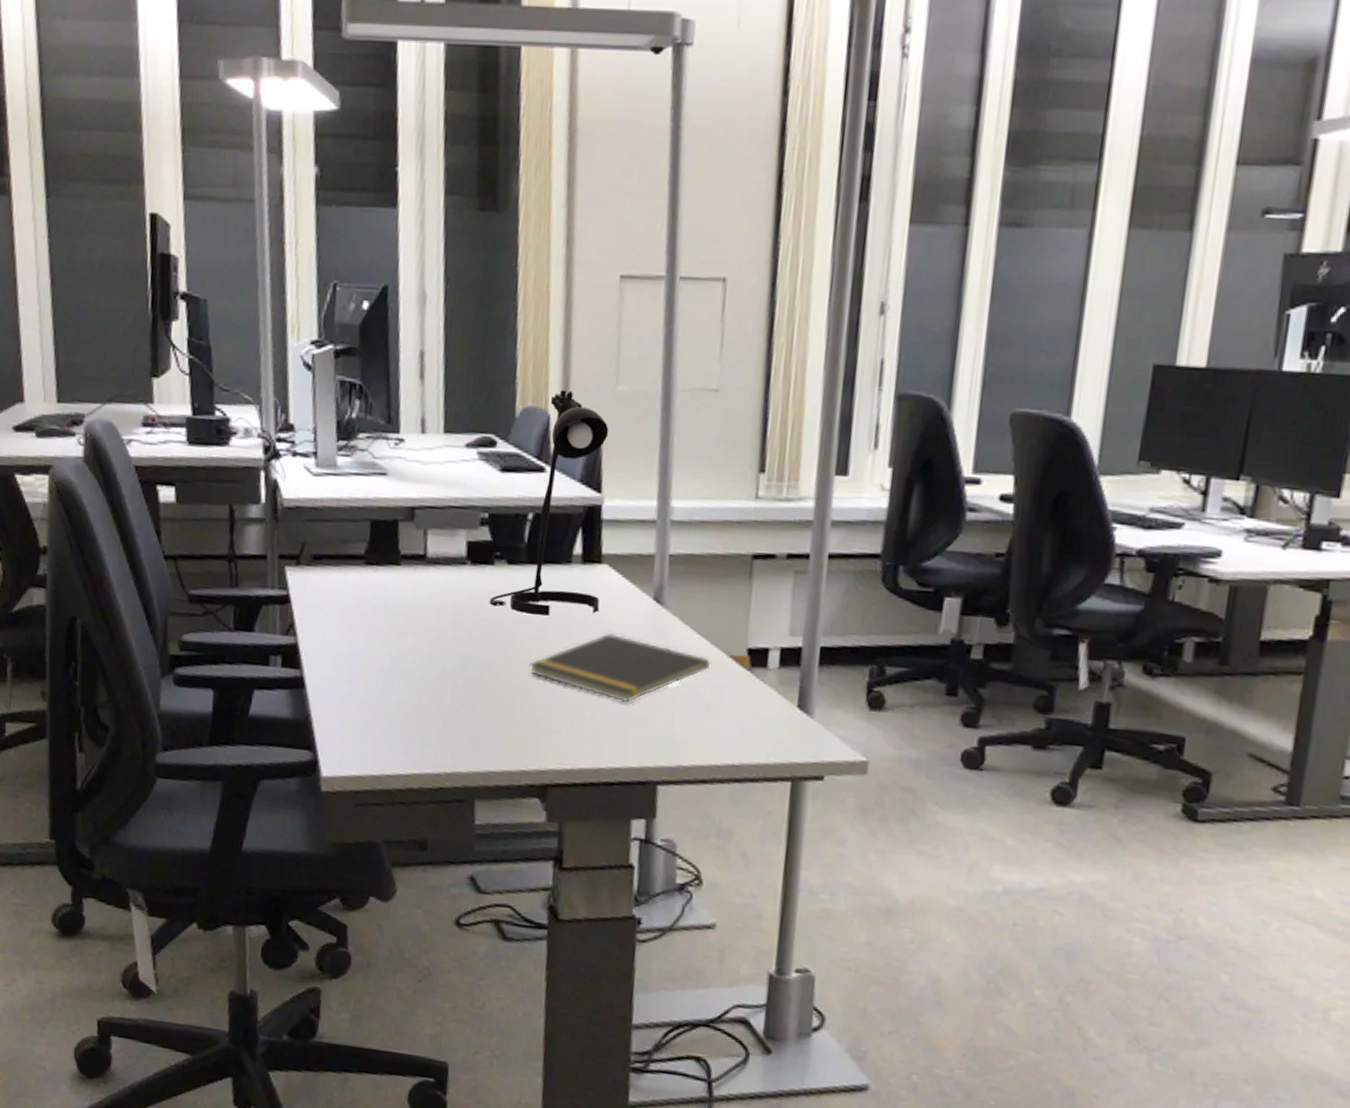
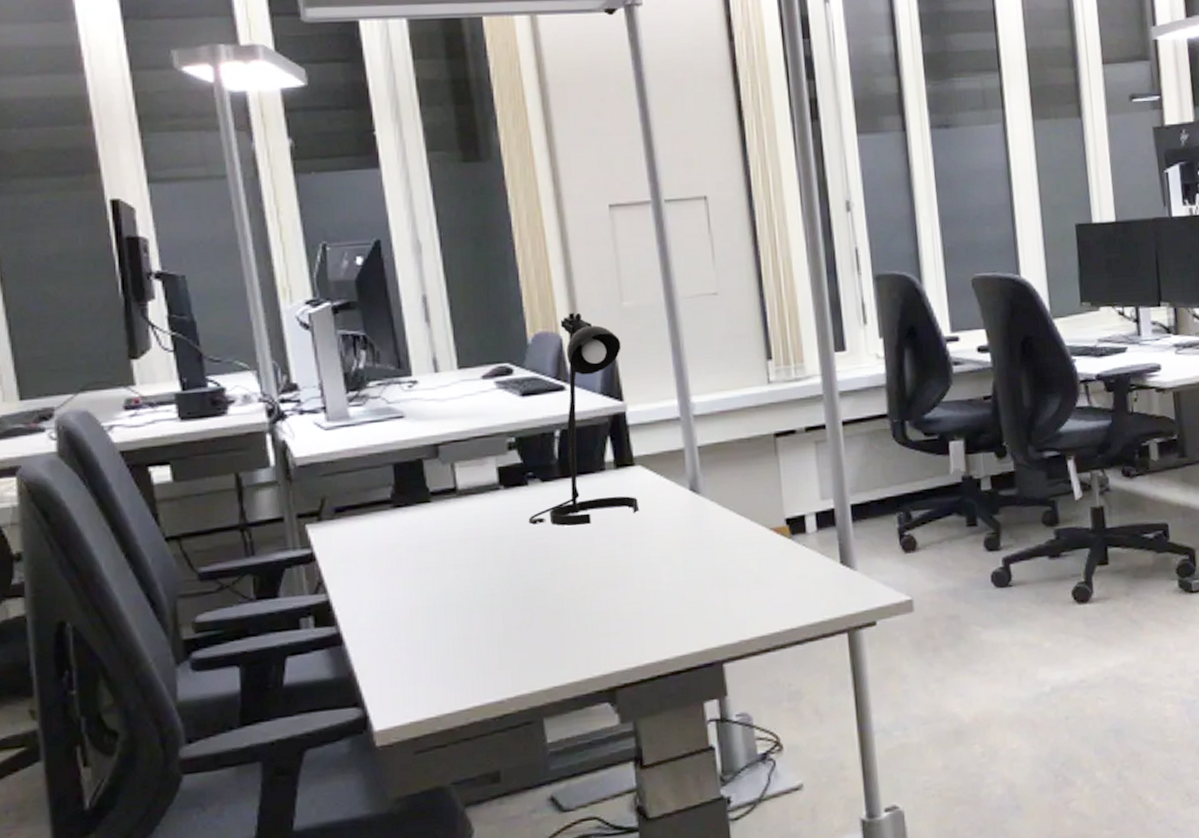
notepad: present [529,633,711,703] -> none [579,528,754,592]

